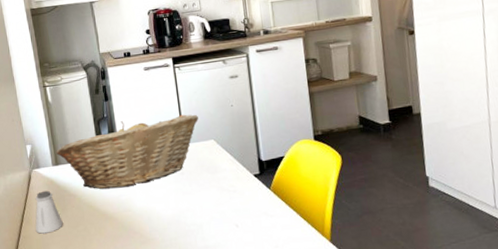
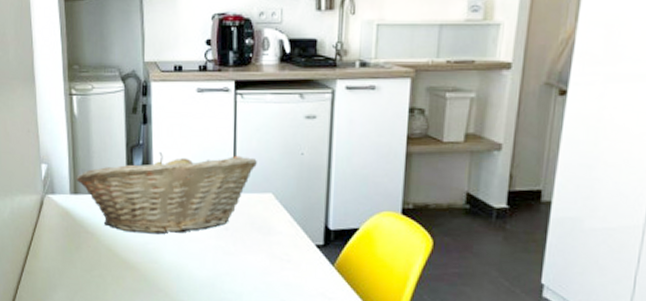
saltshaker: present [35,190,63,234] -> none [41,222,75,273]

